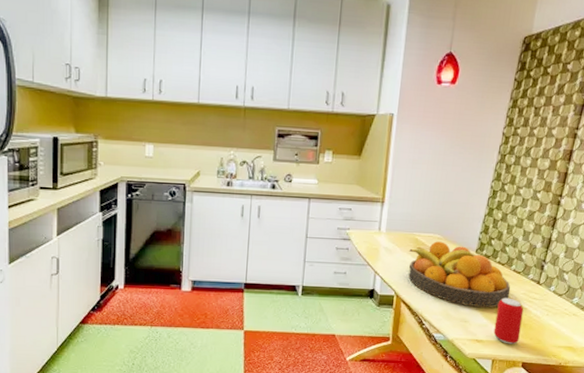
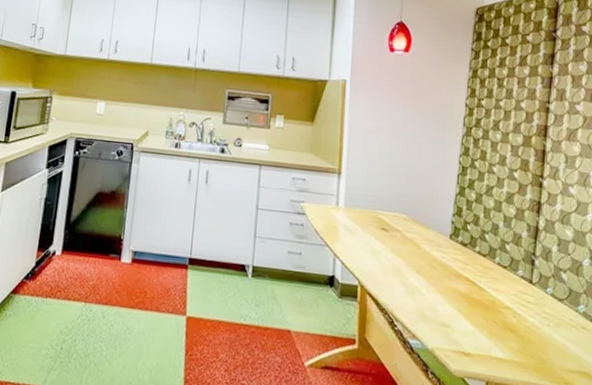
fruit bowl: present [408,241,511,307] -> none [372,222,498,310]
beverage can: present [493,297,524,344] -> none [483,298,518,363]

